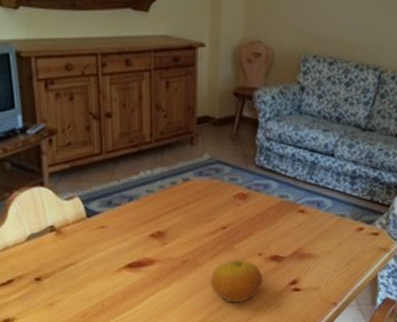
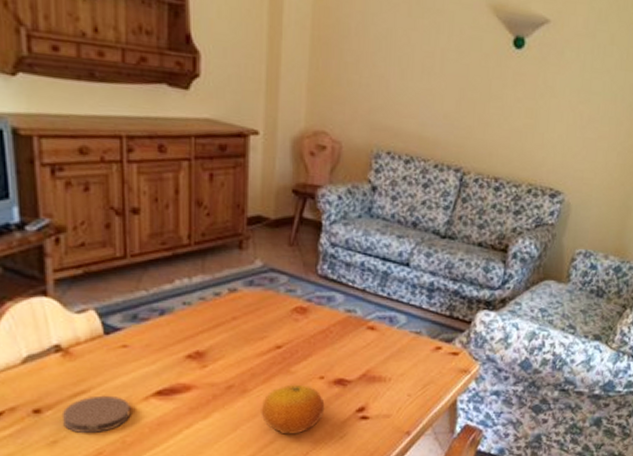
coaster: none [56,267,108,298] -> present [61,395,131,434]

